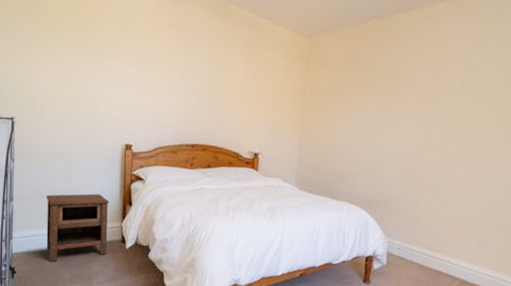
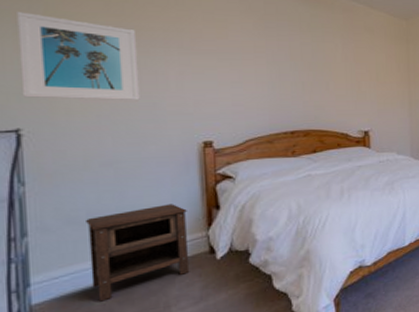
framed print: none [16,23,88,103] -> present [17,12,140,101]

